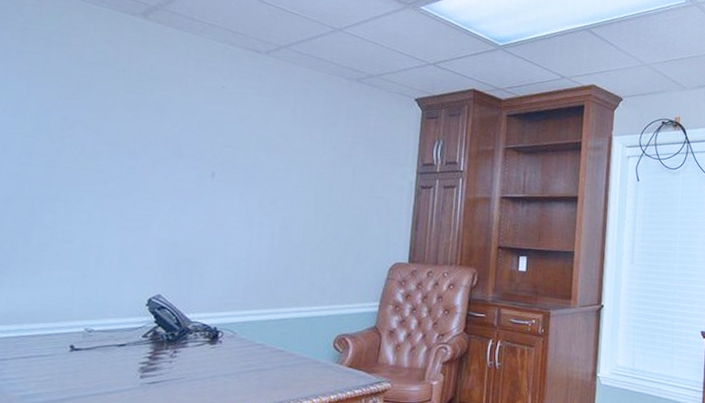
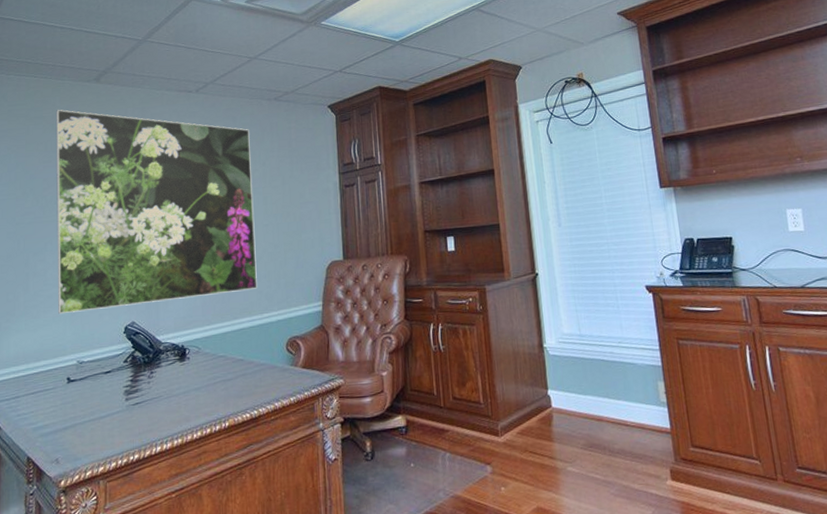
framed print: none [66,40,323,280] -> present [56,110,257,315]

